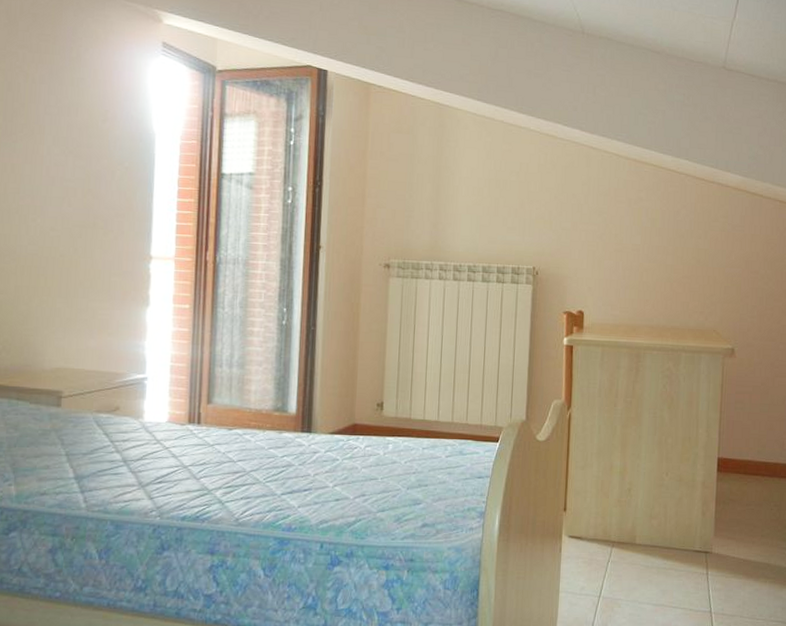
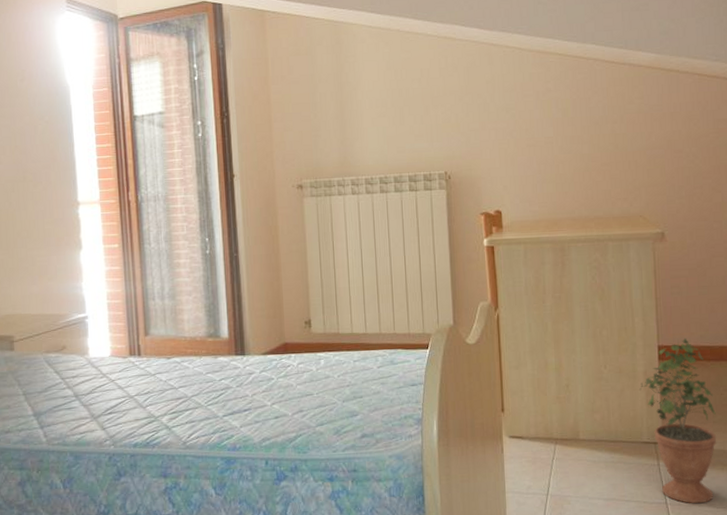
potted plant: none [697,452,765,614] -> present [639,337,716,504]

